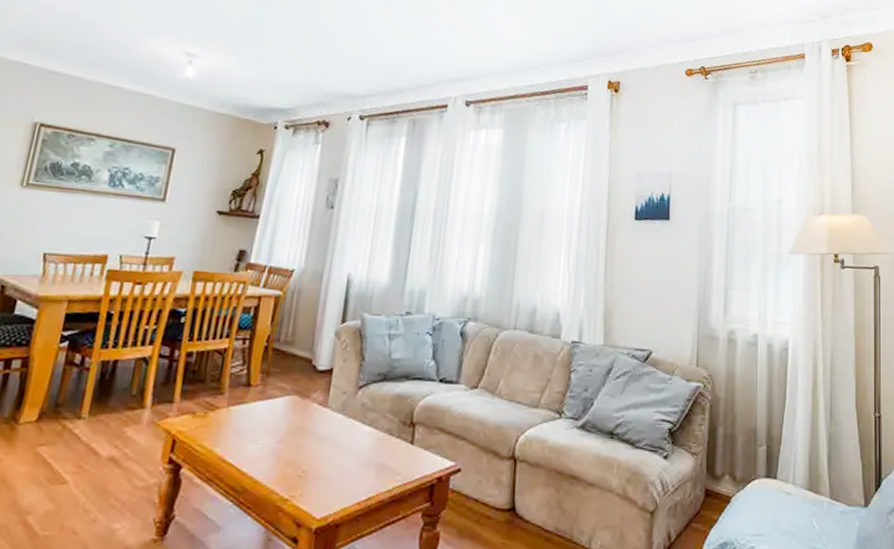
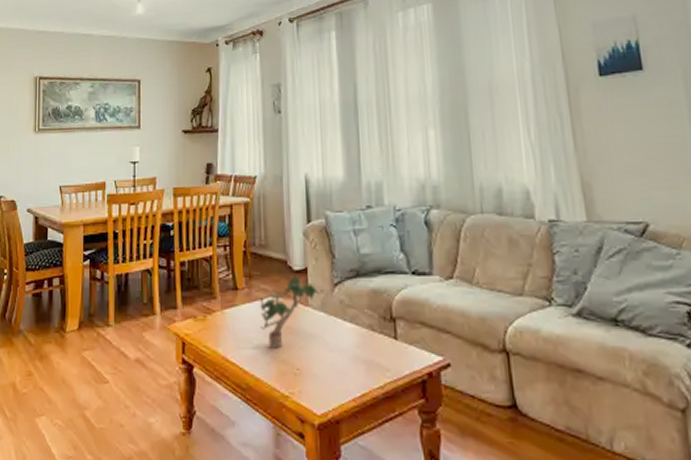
potted plant: none [269,375,343,450] -> present [260,275,321,349]

